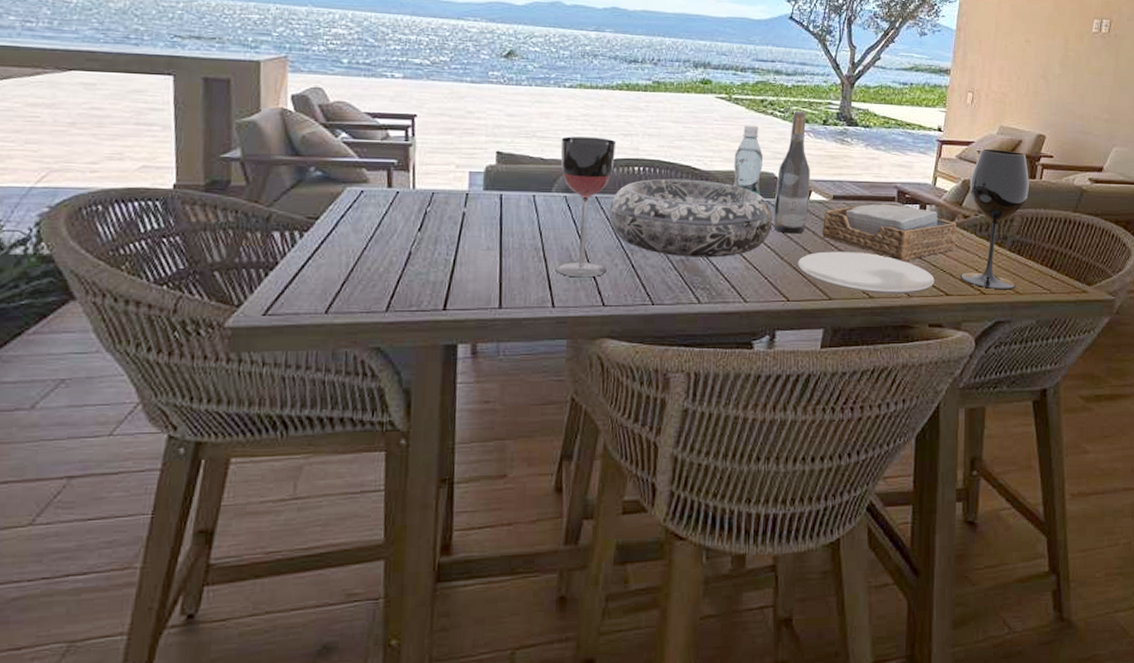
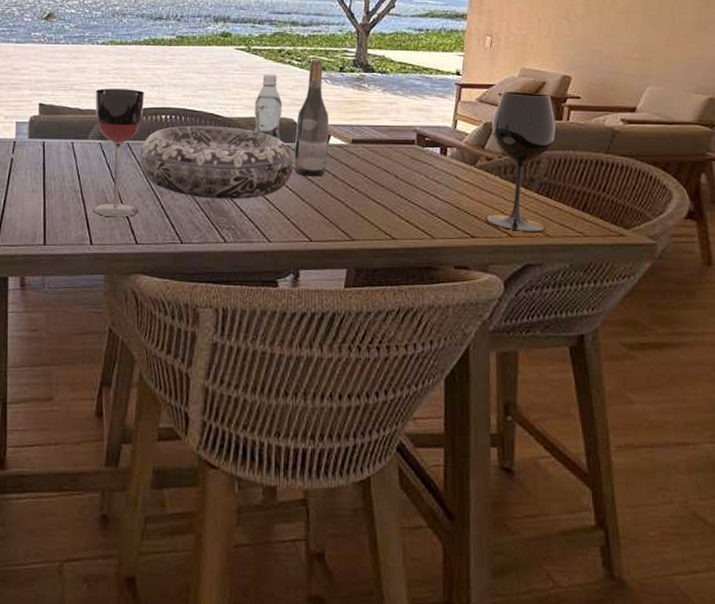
plate: present [798,251,935,295] -> none [319,193,459,236]
napkin holder: present [822,204,956,261] -> none [342,147,480,203]

